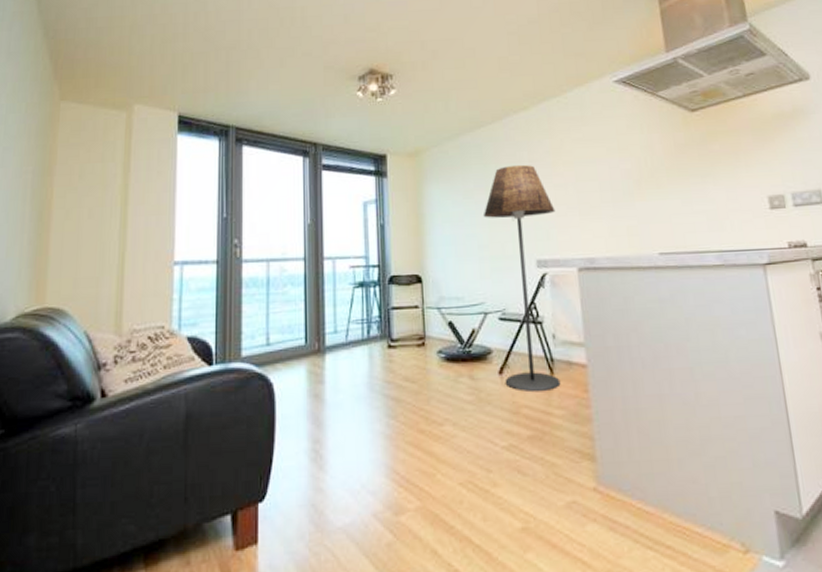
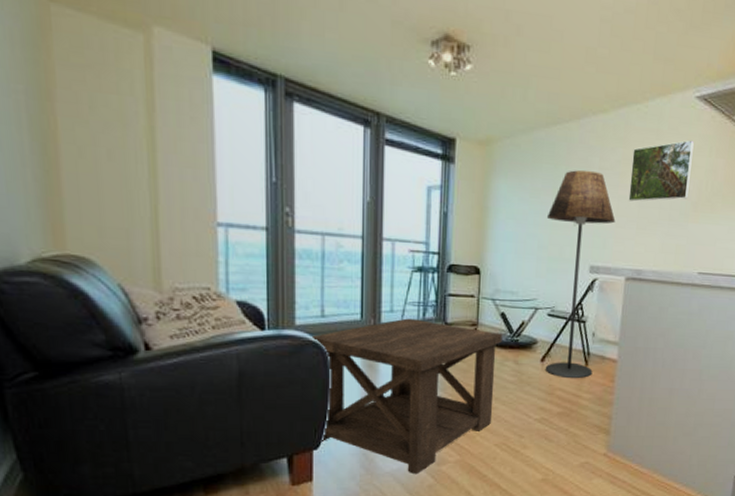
side table: none [257,338,453,530] -> present [311,318,503,475]
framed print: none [560,121,629,189] -> present [628,140,694,202]

